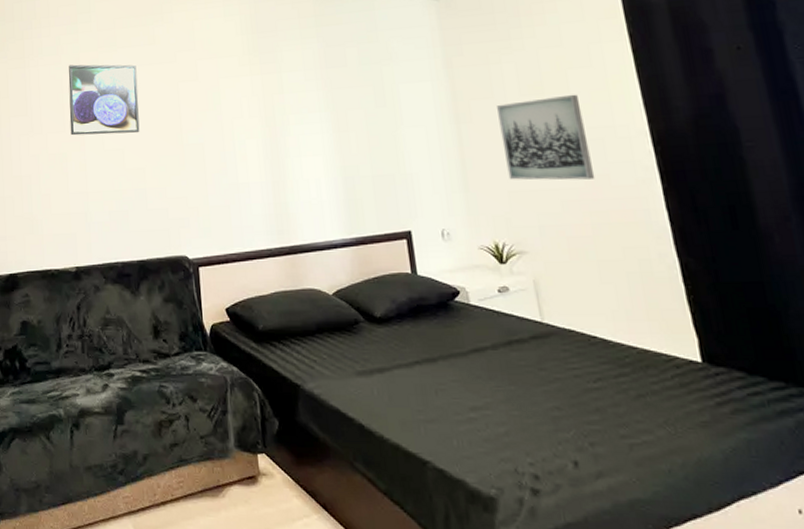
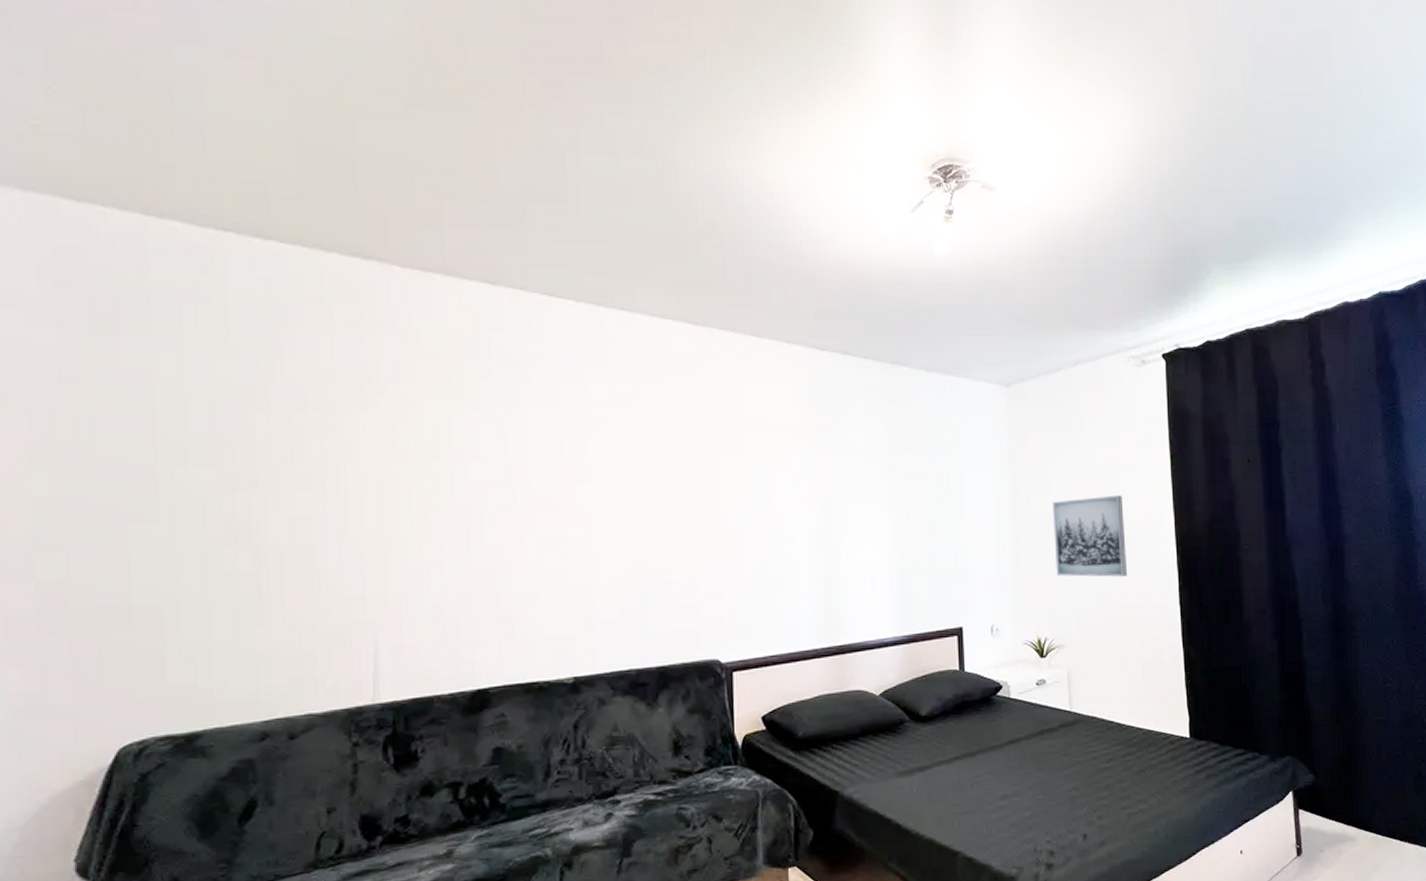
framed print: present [68,64,140,136] -> none [570,422,667,514]

